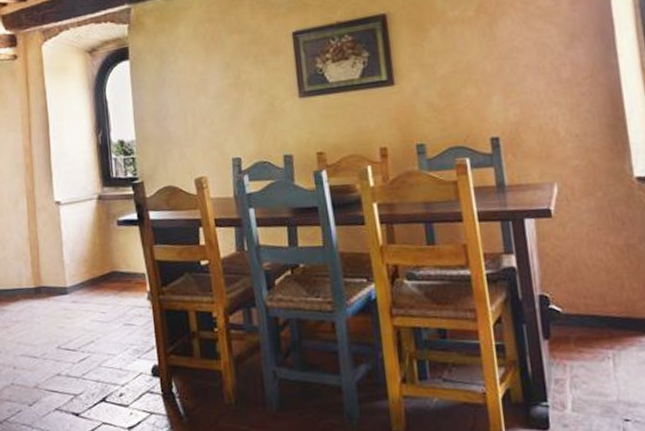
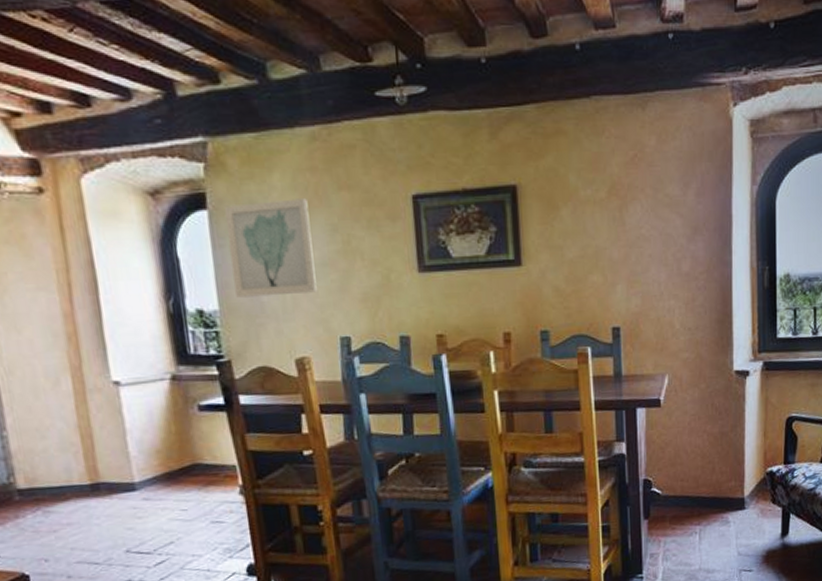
wall art: none [141,44,213,129] -> present [223,198,317,298]

